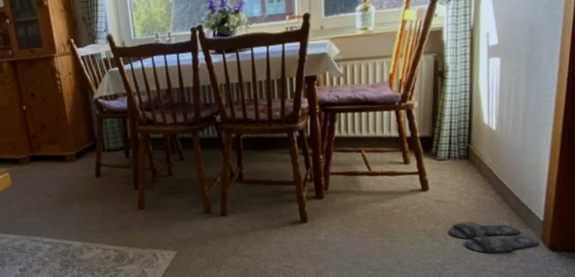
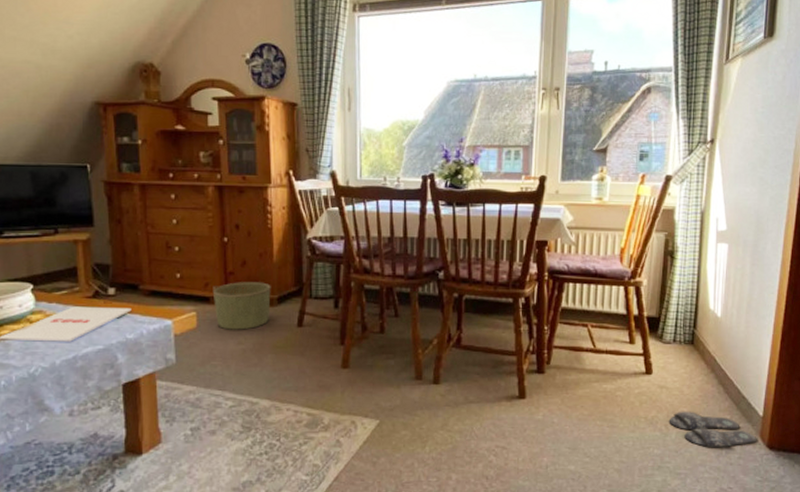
basket: none [20,141,71,186] -> present [212,282,271,330]

